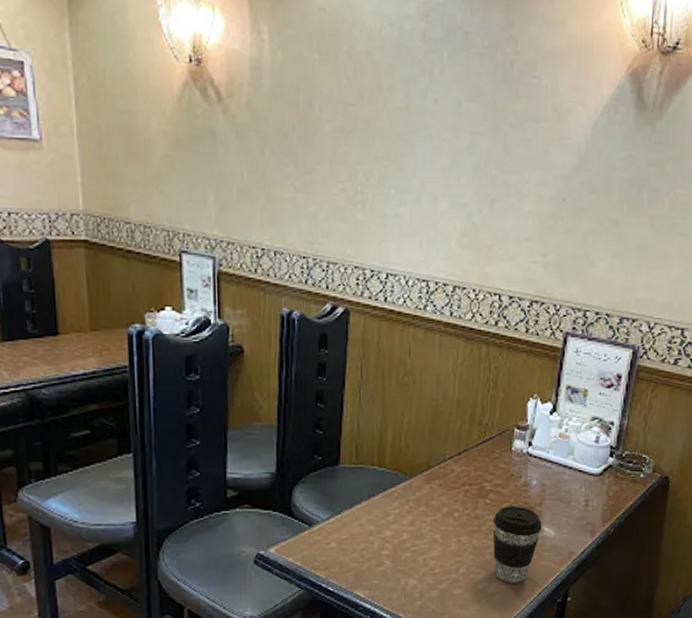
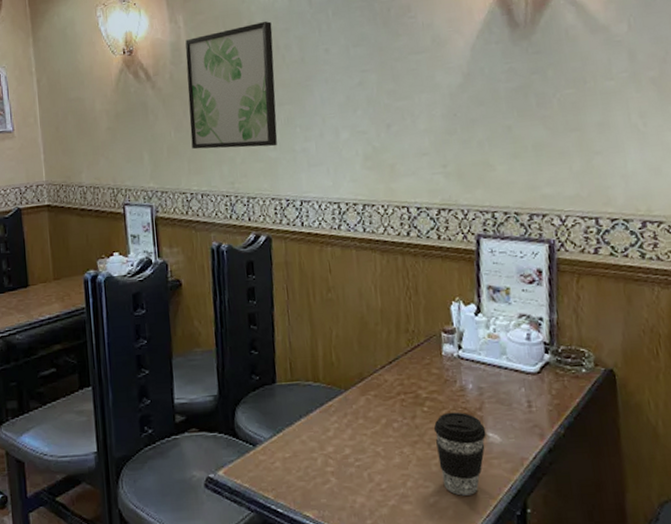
wall art: none [267,51,376,207] -> present [185,21,278,150]

